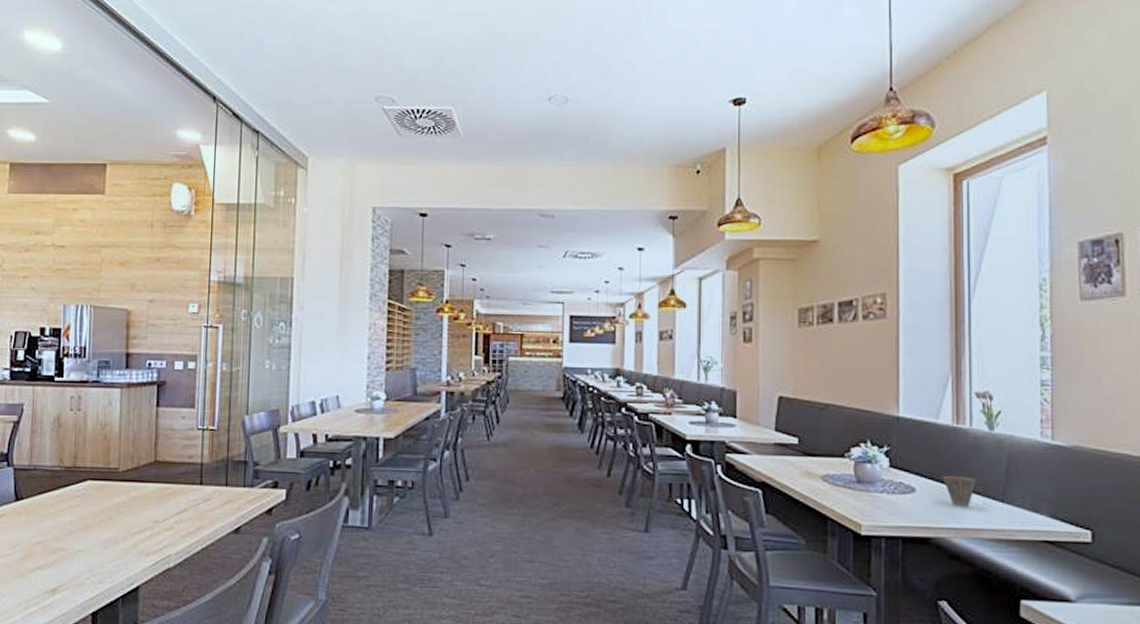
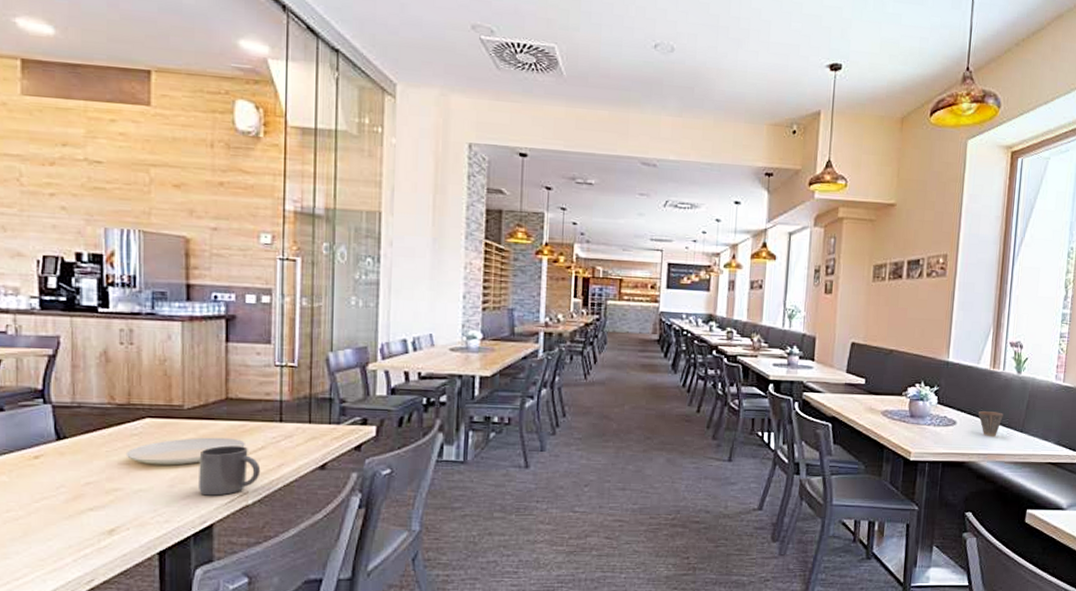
plate: none [69,499,169,527] -> present [125,437,245,466]
mug: none [127,508,182,558] -> present [197,445,261,496]

